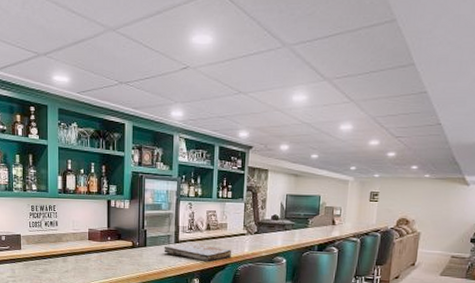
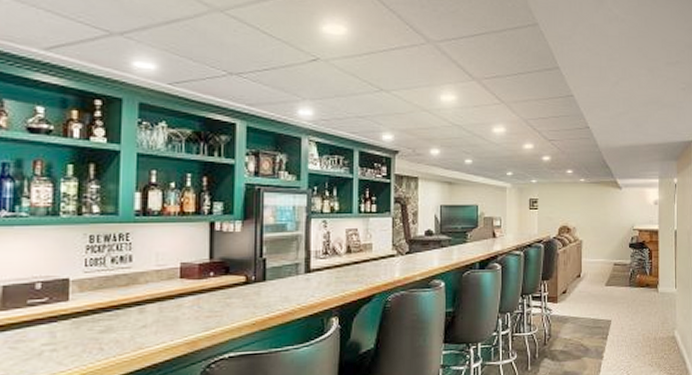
book: present [164,241,231,263] -> none [290,269,378,295]

